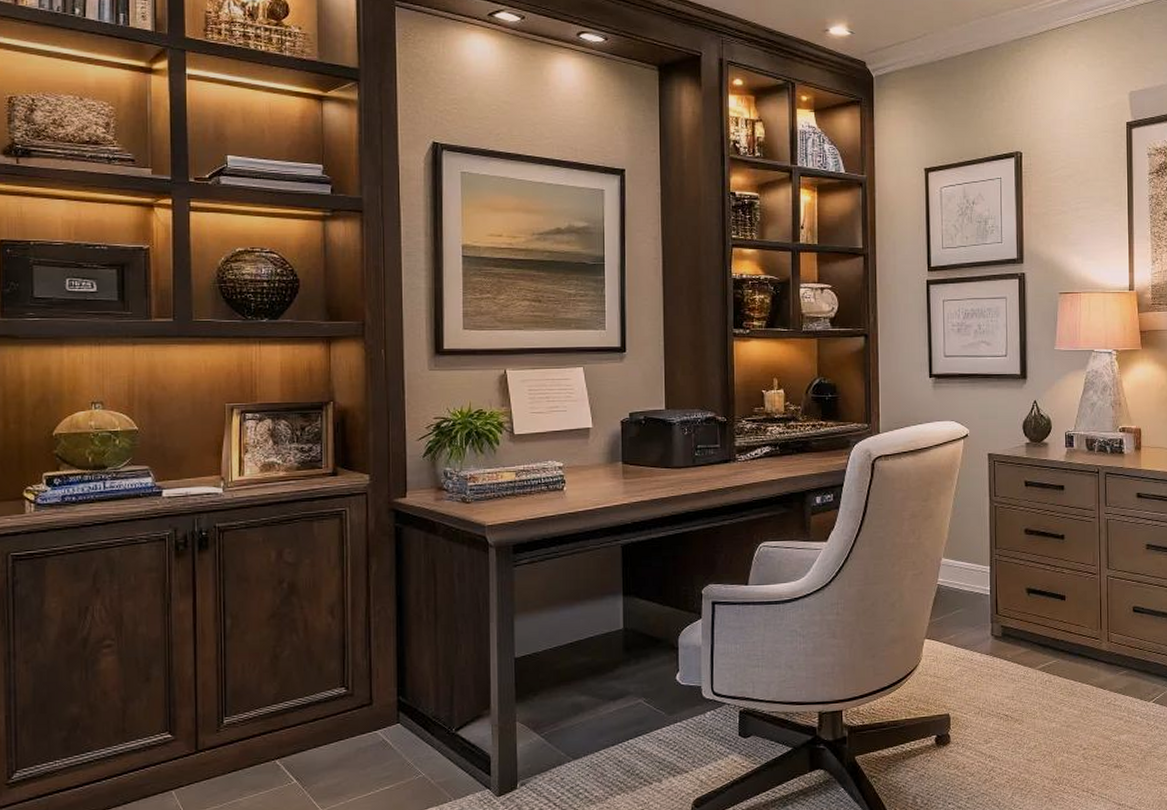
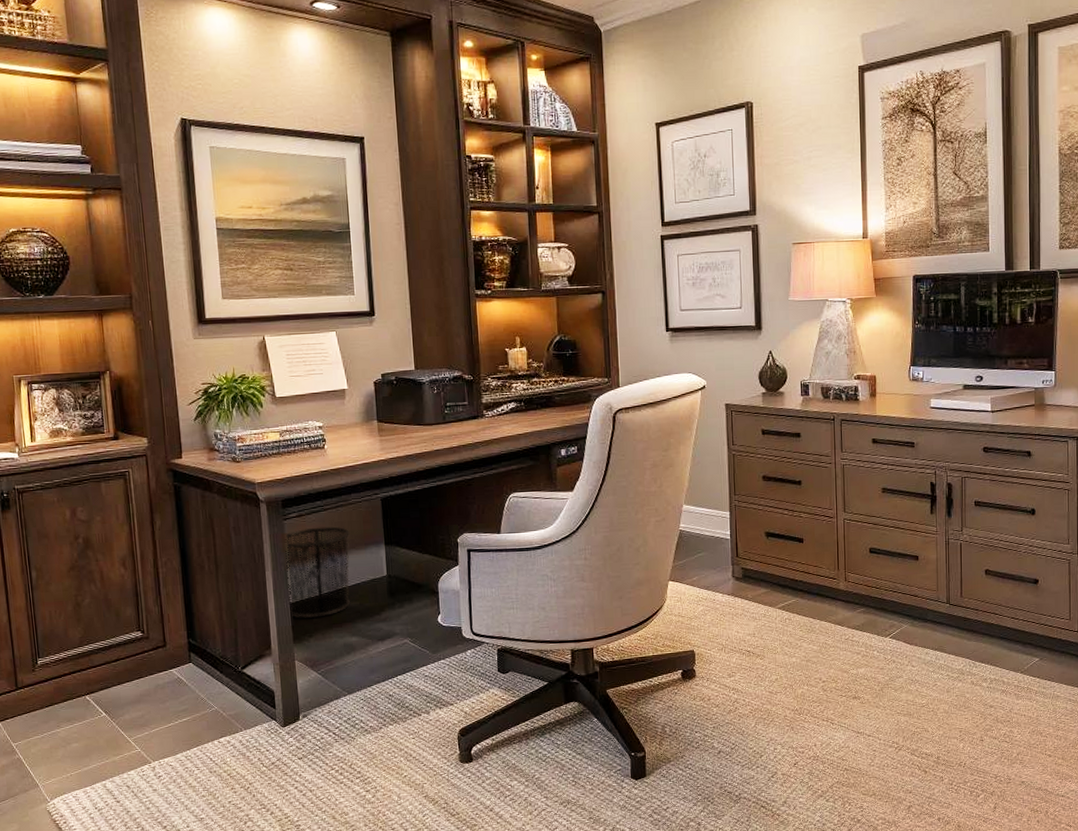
waste bin: none [513,574,586,675] -> present [284,526,351,619]

